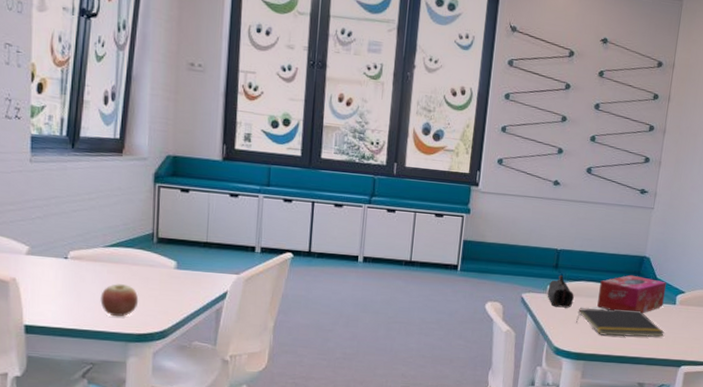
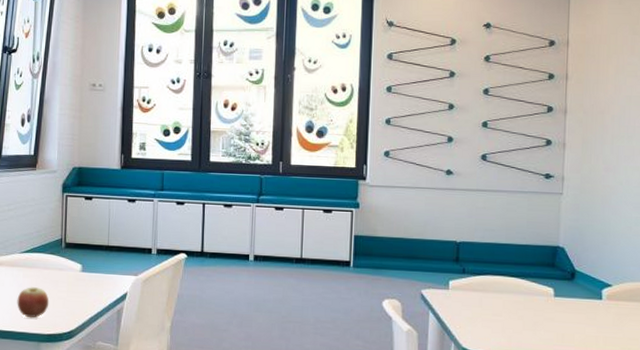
pencil case: present [547,274,574,308] -> none [449,268,480,305]
notepad: present [576,307,665,337] -> none [485,304,592,337]
tissue box: present [597,274,666,314] -> none [508,267,588,311]

